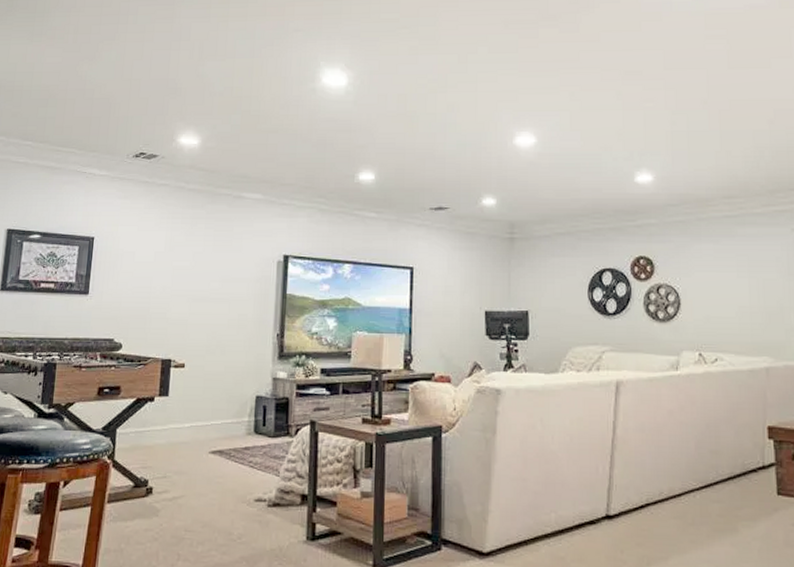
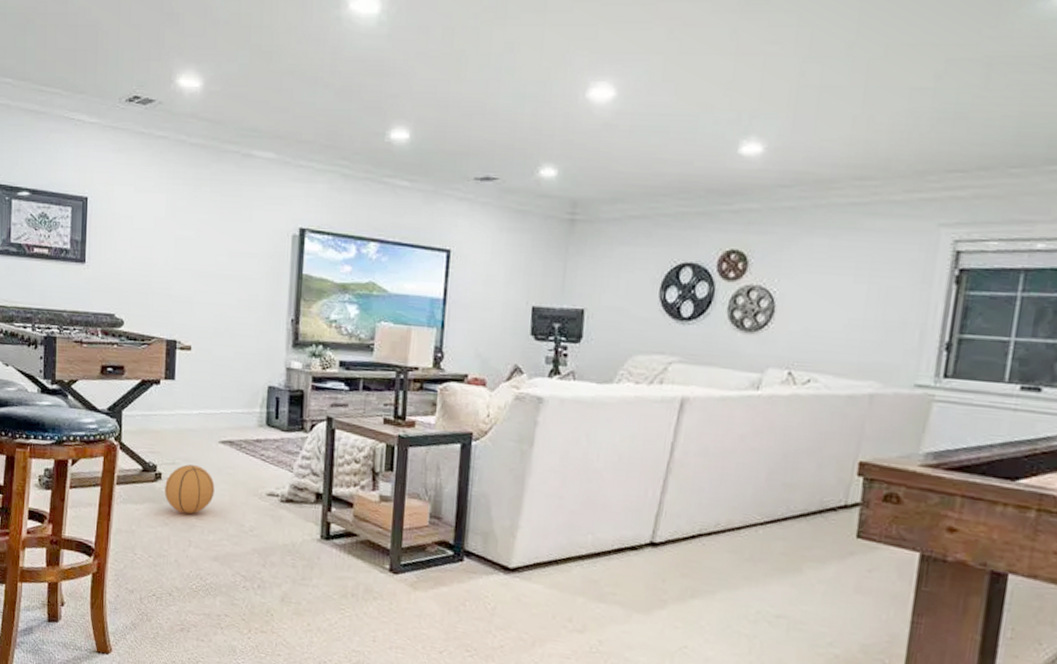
basketball: none [155,477,205,527] -> present [165,464,215,515]

